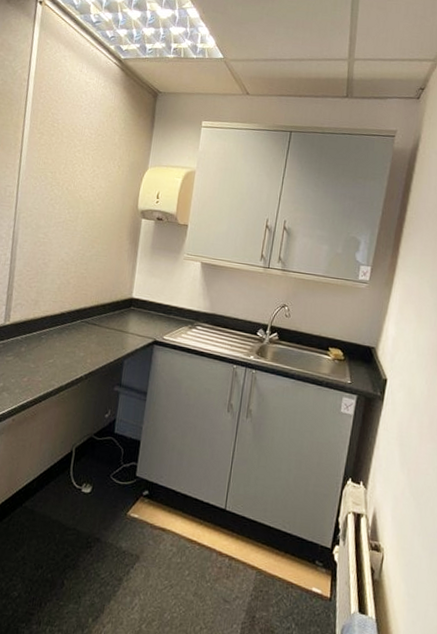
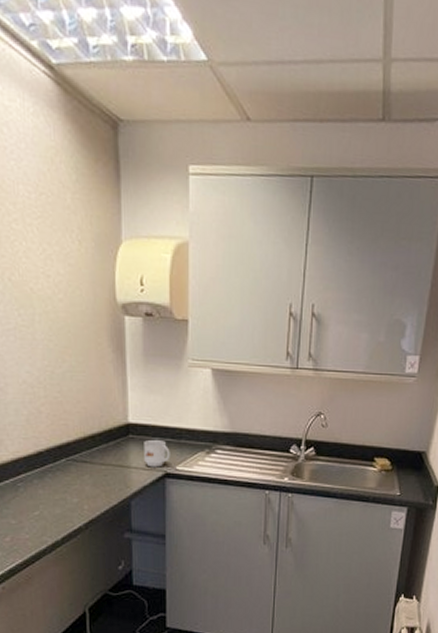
mug: none [139,313,161,335] -> present [144,440,170,467]

